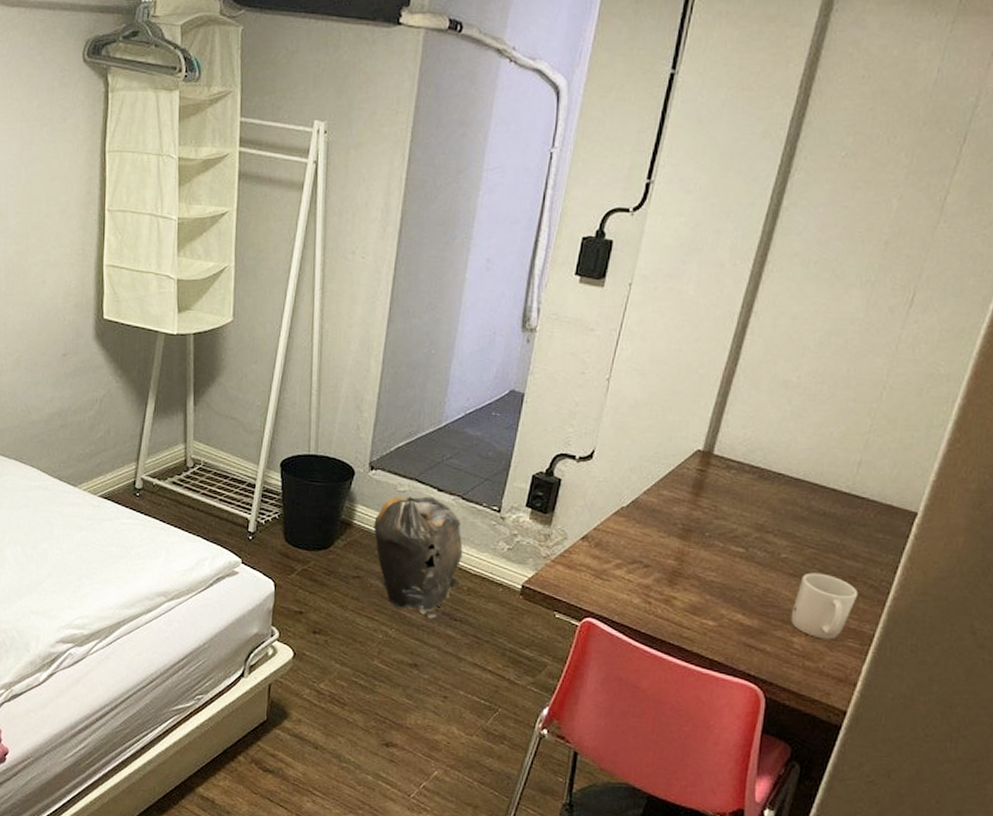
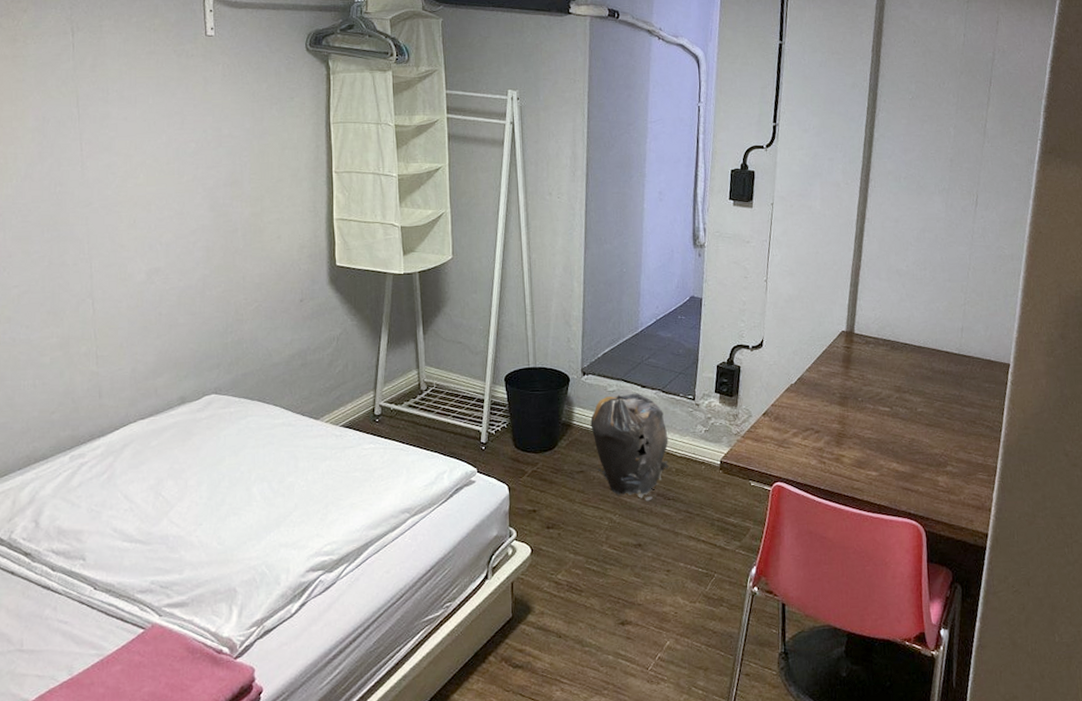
mug: present [790,572,859,640] -> none [933,421,980,475]

